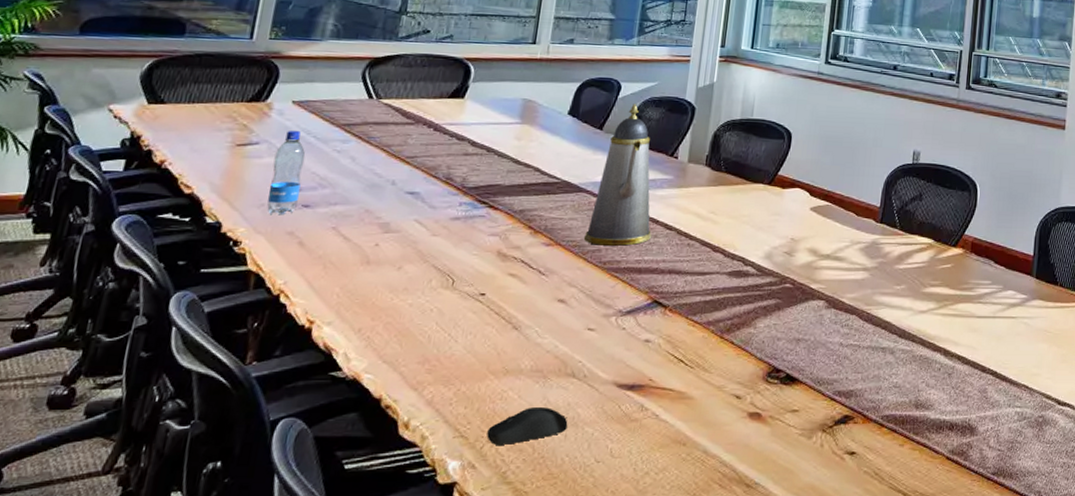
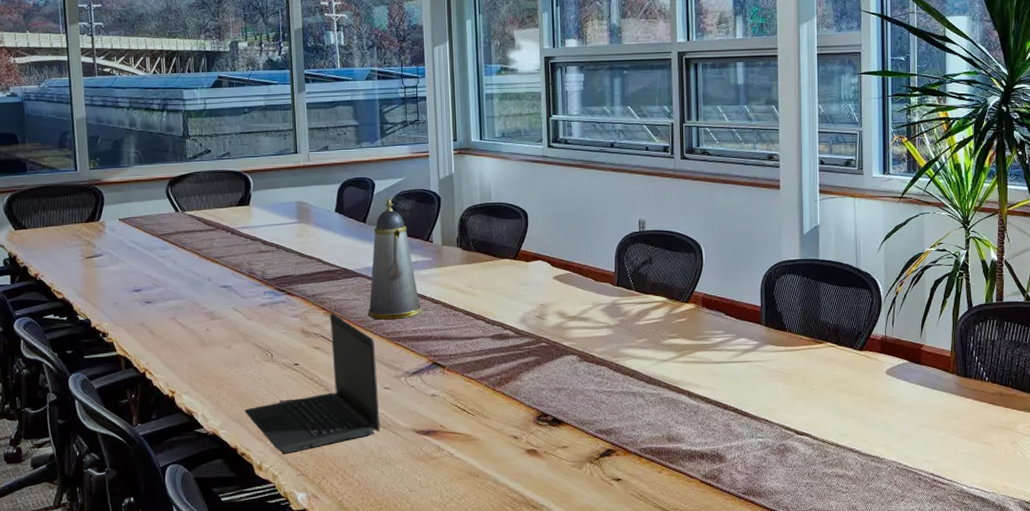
bottle: present [267,130,306,216] -> none [116,242,142,311]
laptop: none [401,233,587,408] -> present [244,313,381,454]
computer mouse: present [486,406,568,445] -> none [321,450,383,480]

